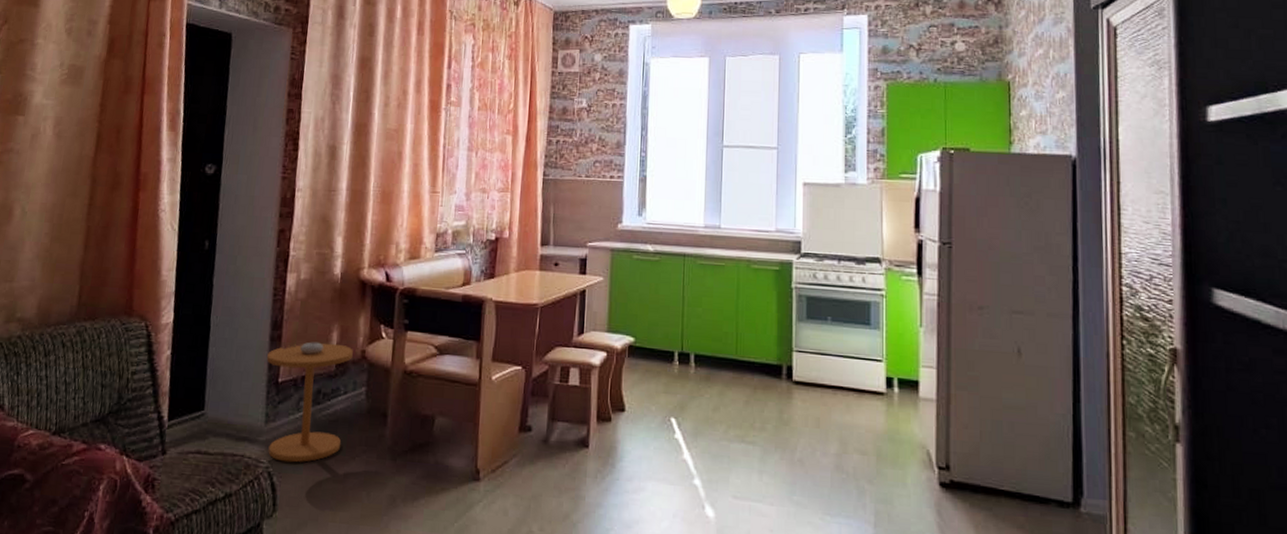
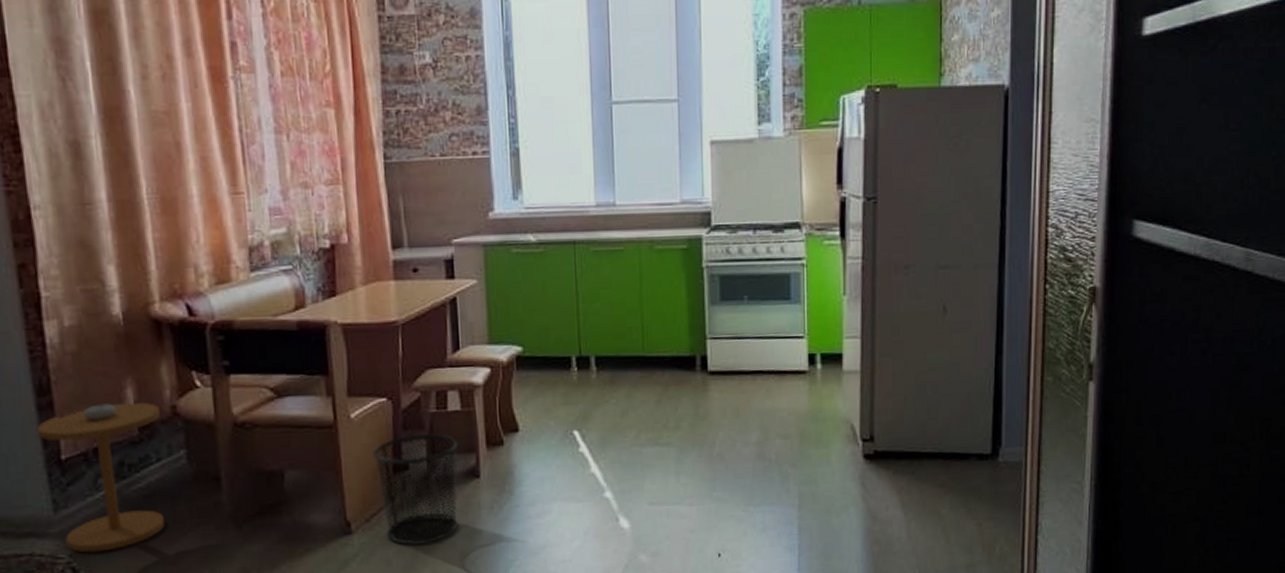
waste bin: none [504,401,574,502] -> present [371,434,459,547]

